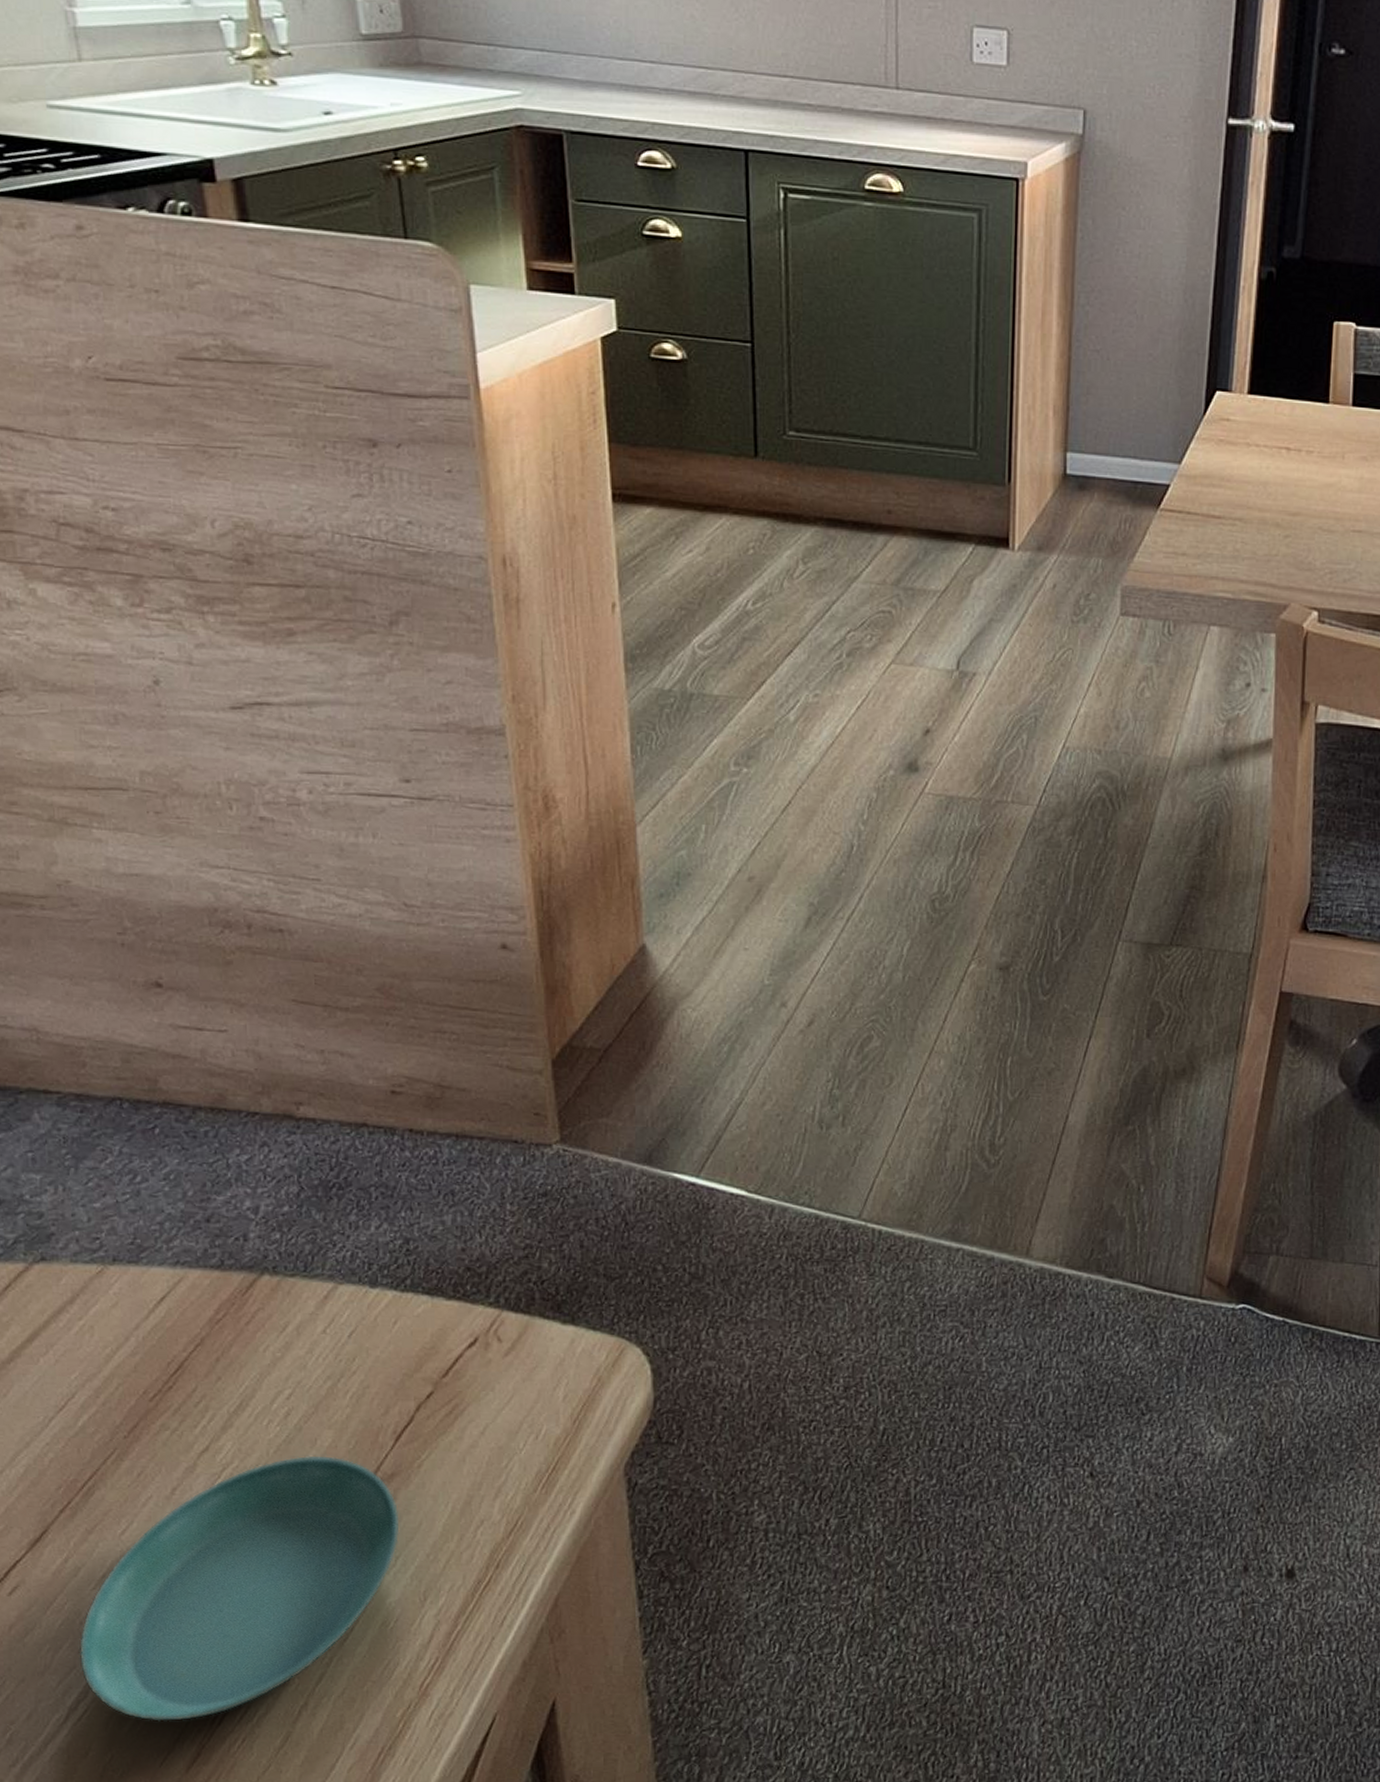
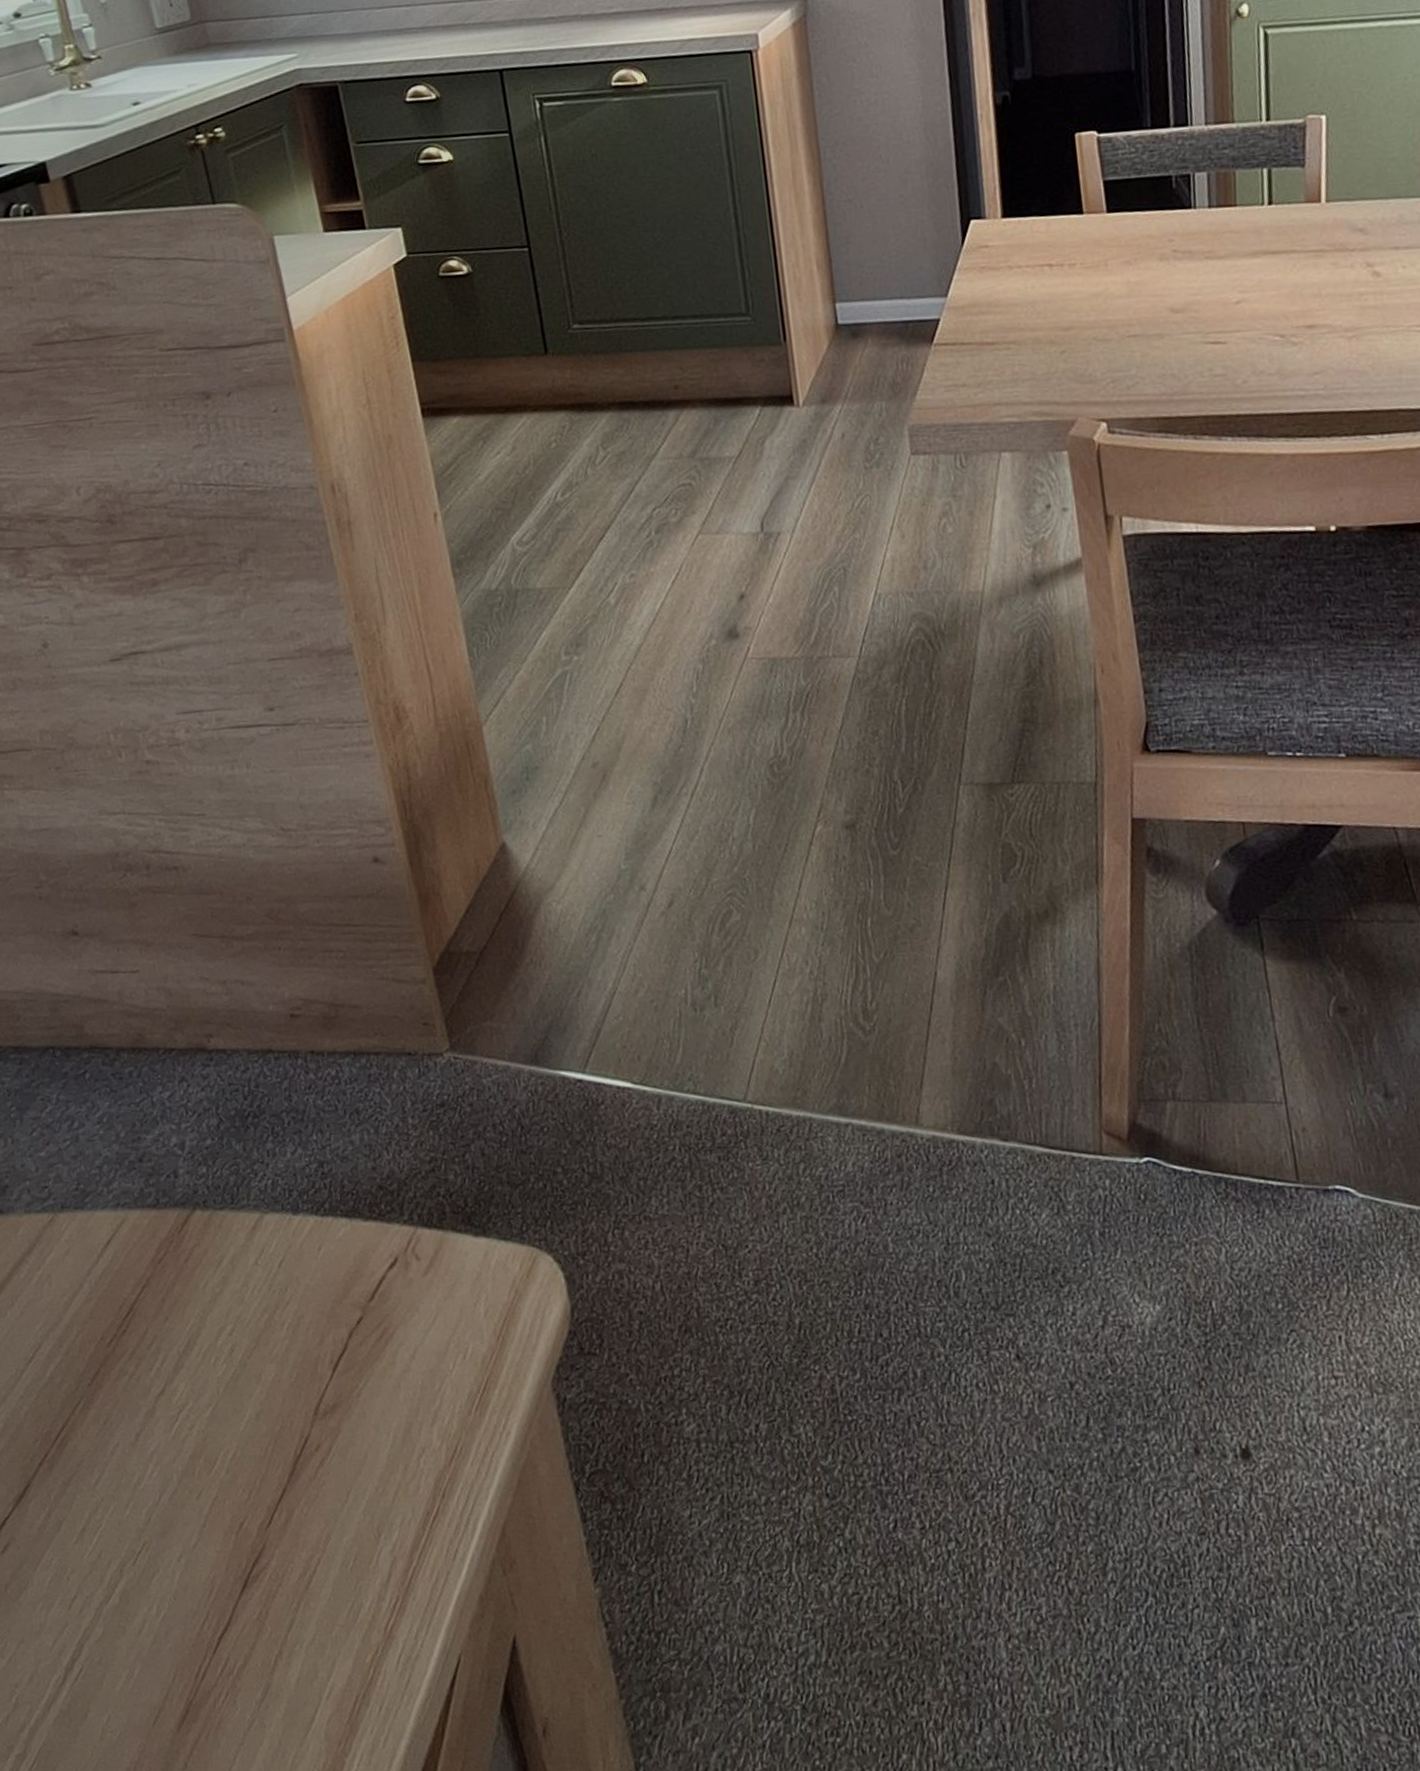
saucer: present [79,1455,400,1722] -> none [68,1391,348,1678]

